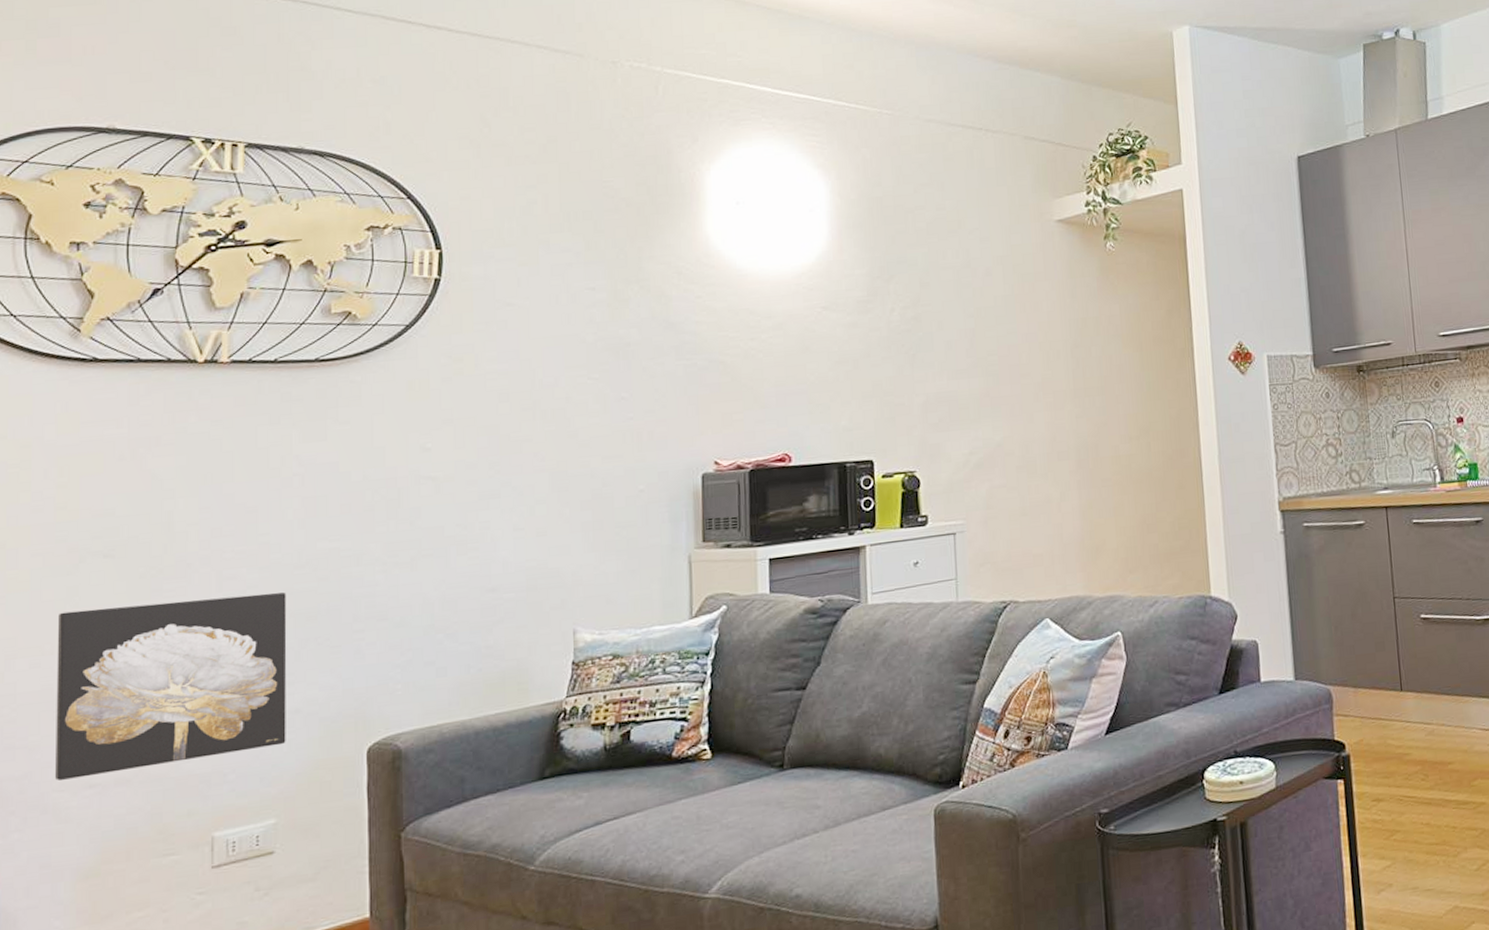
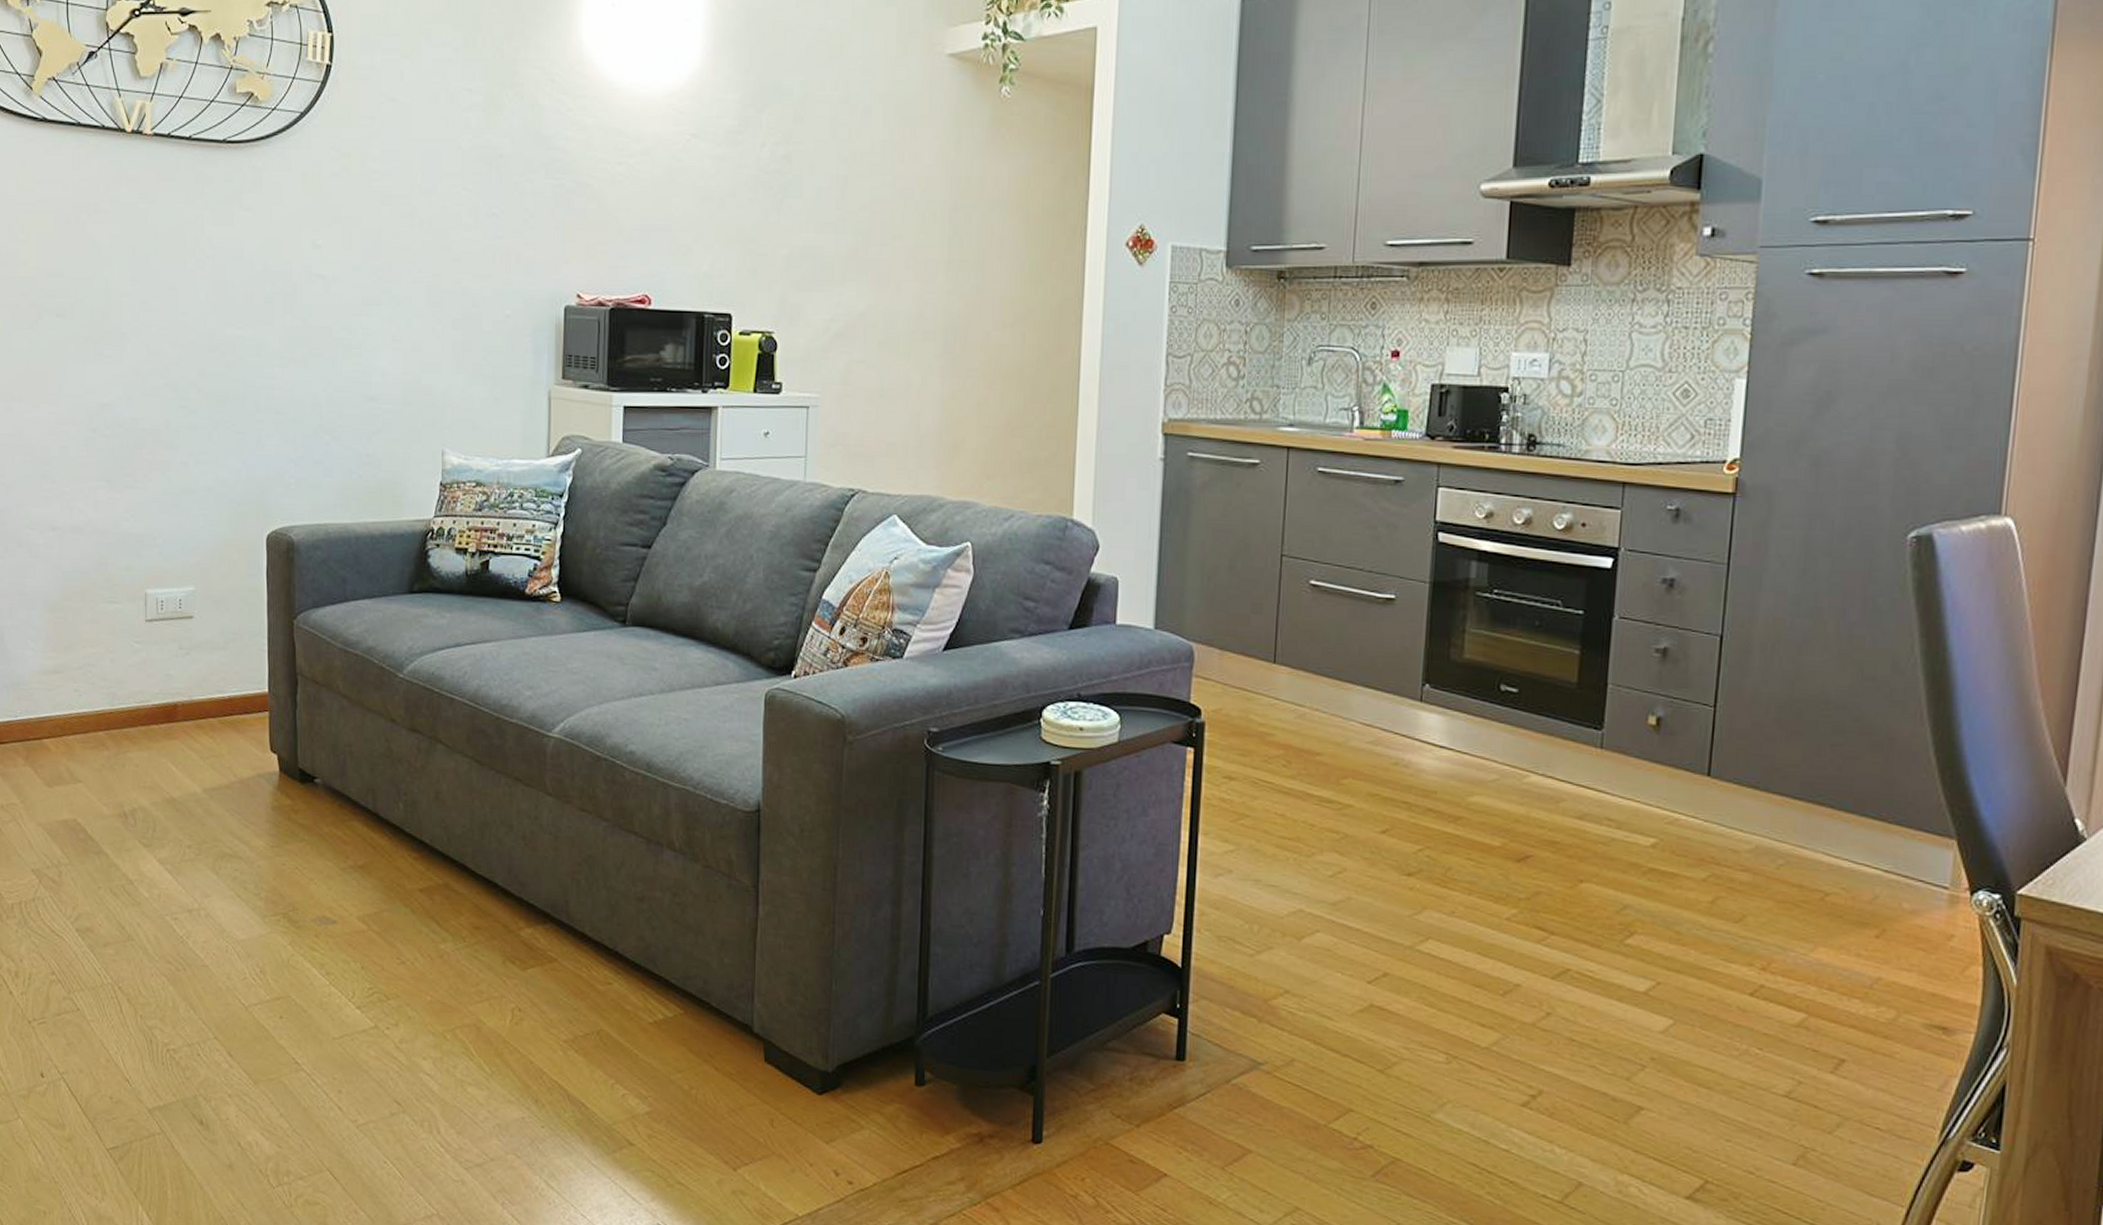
wall art: present [55,592,287,781] -> none [24,364,202,520]

